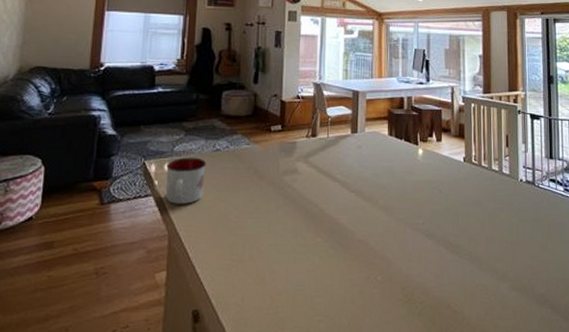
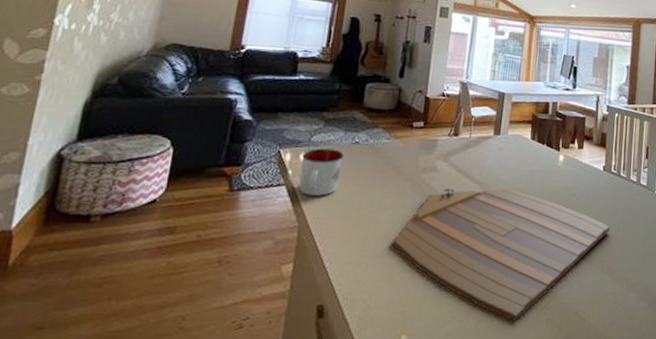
cutting board: none [260,185,475,318] -> present [392,188,610,322]

